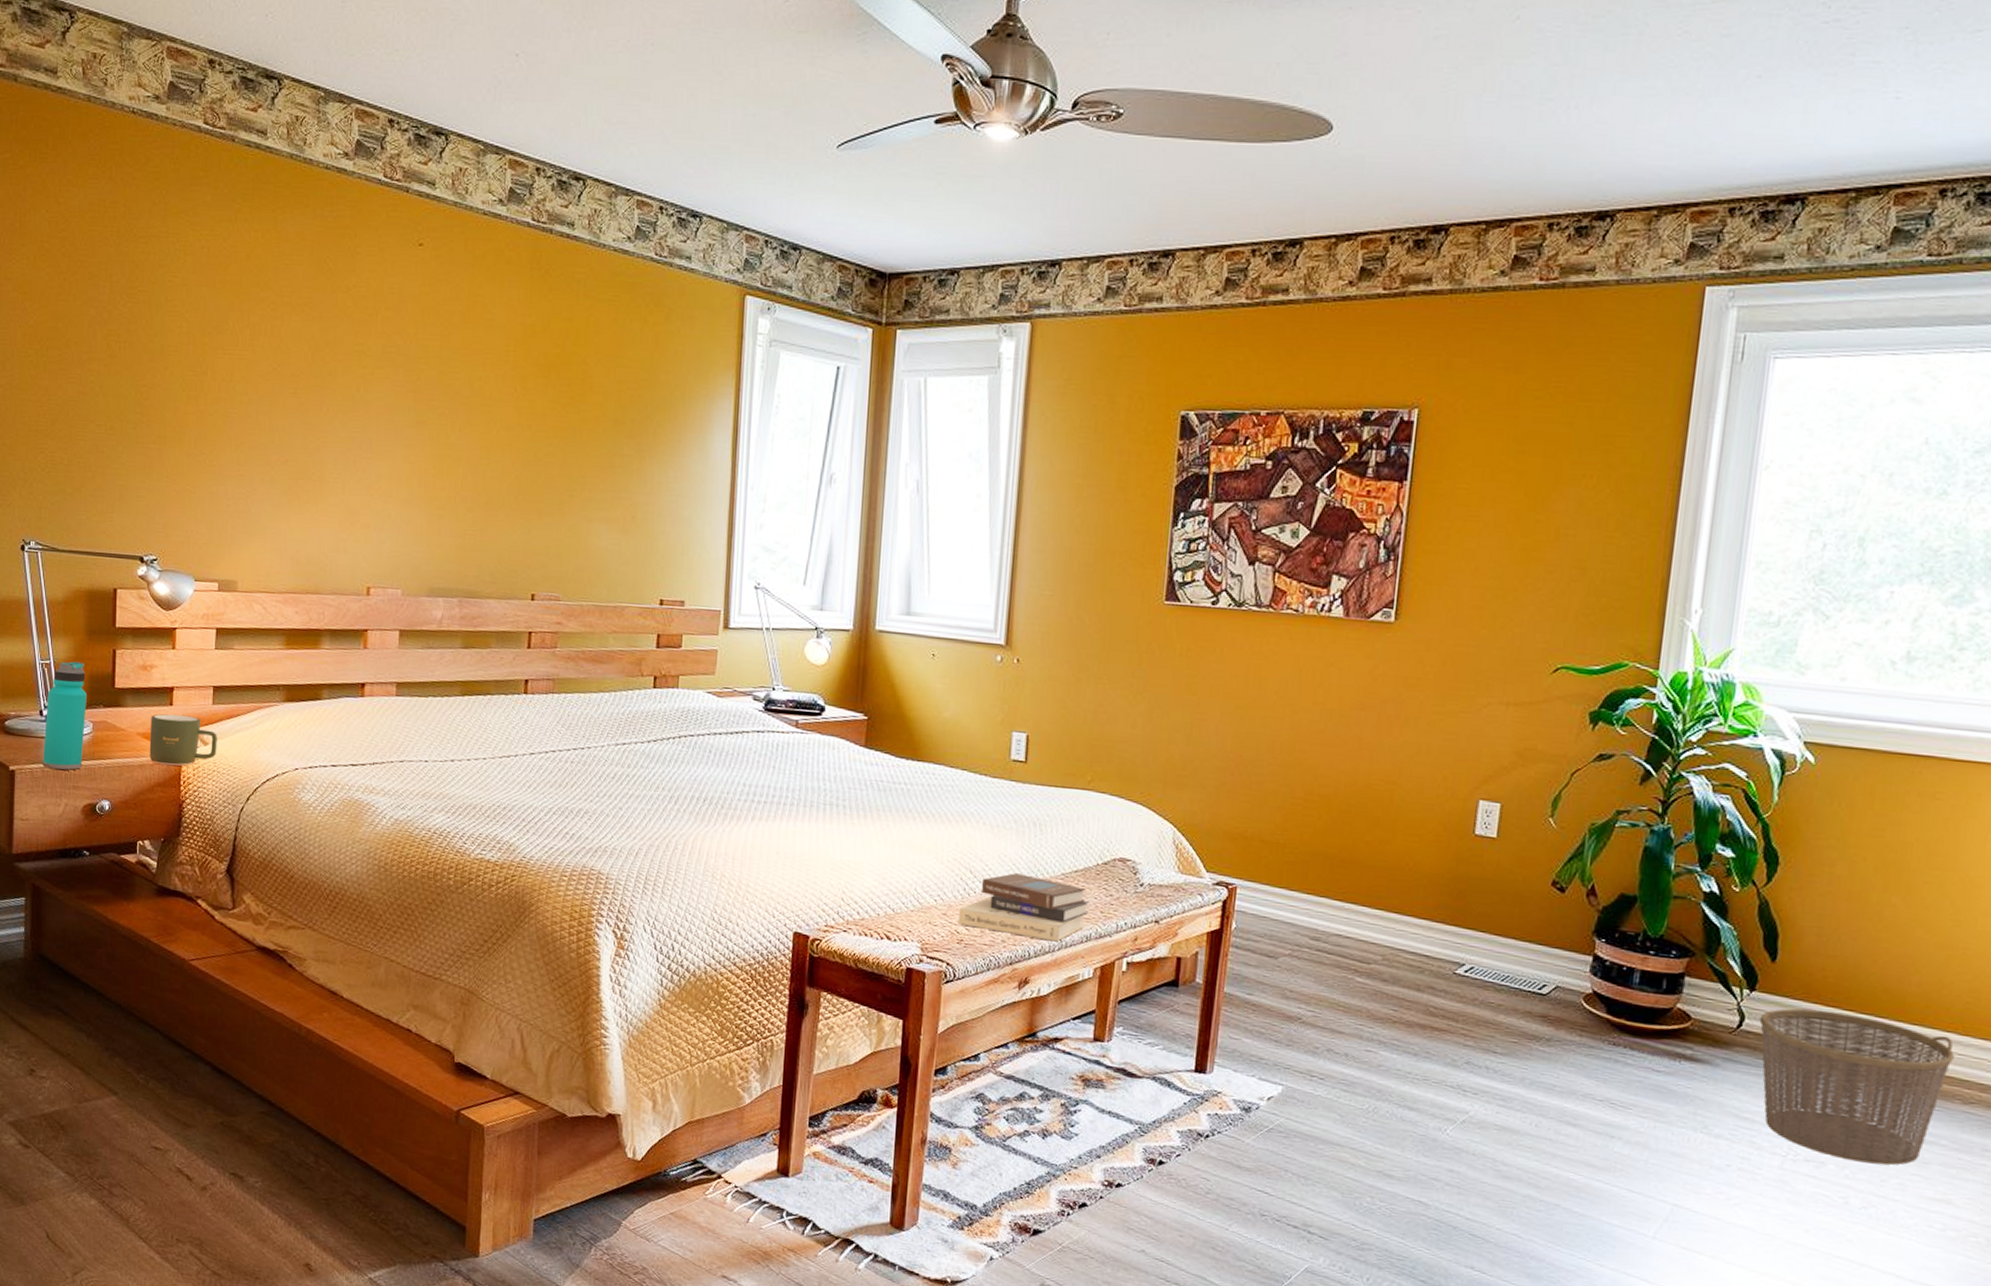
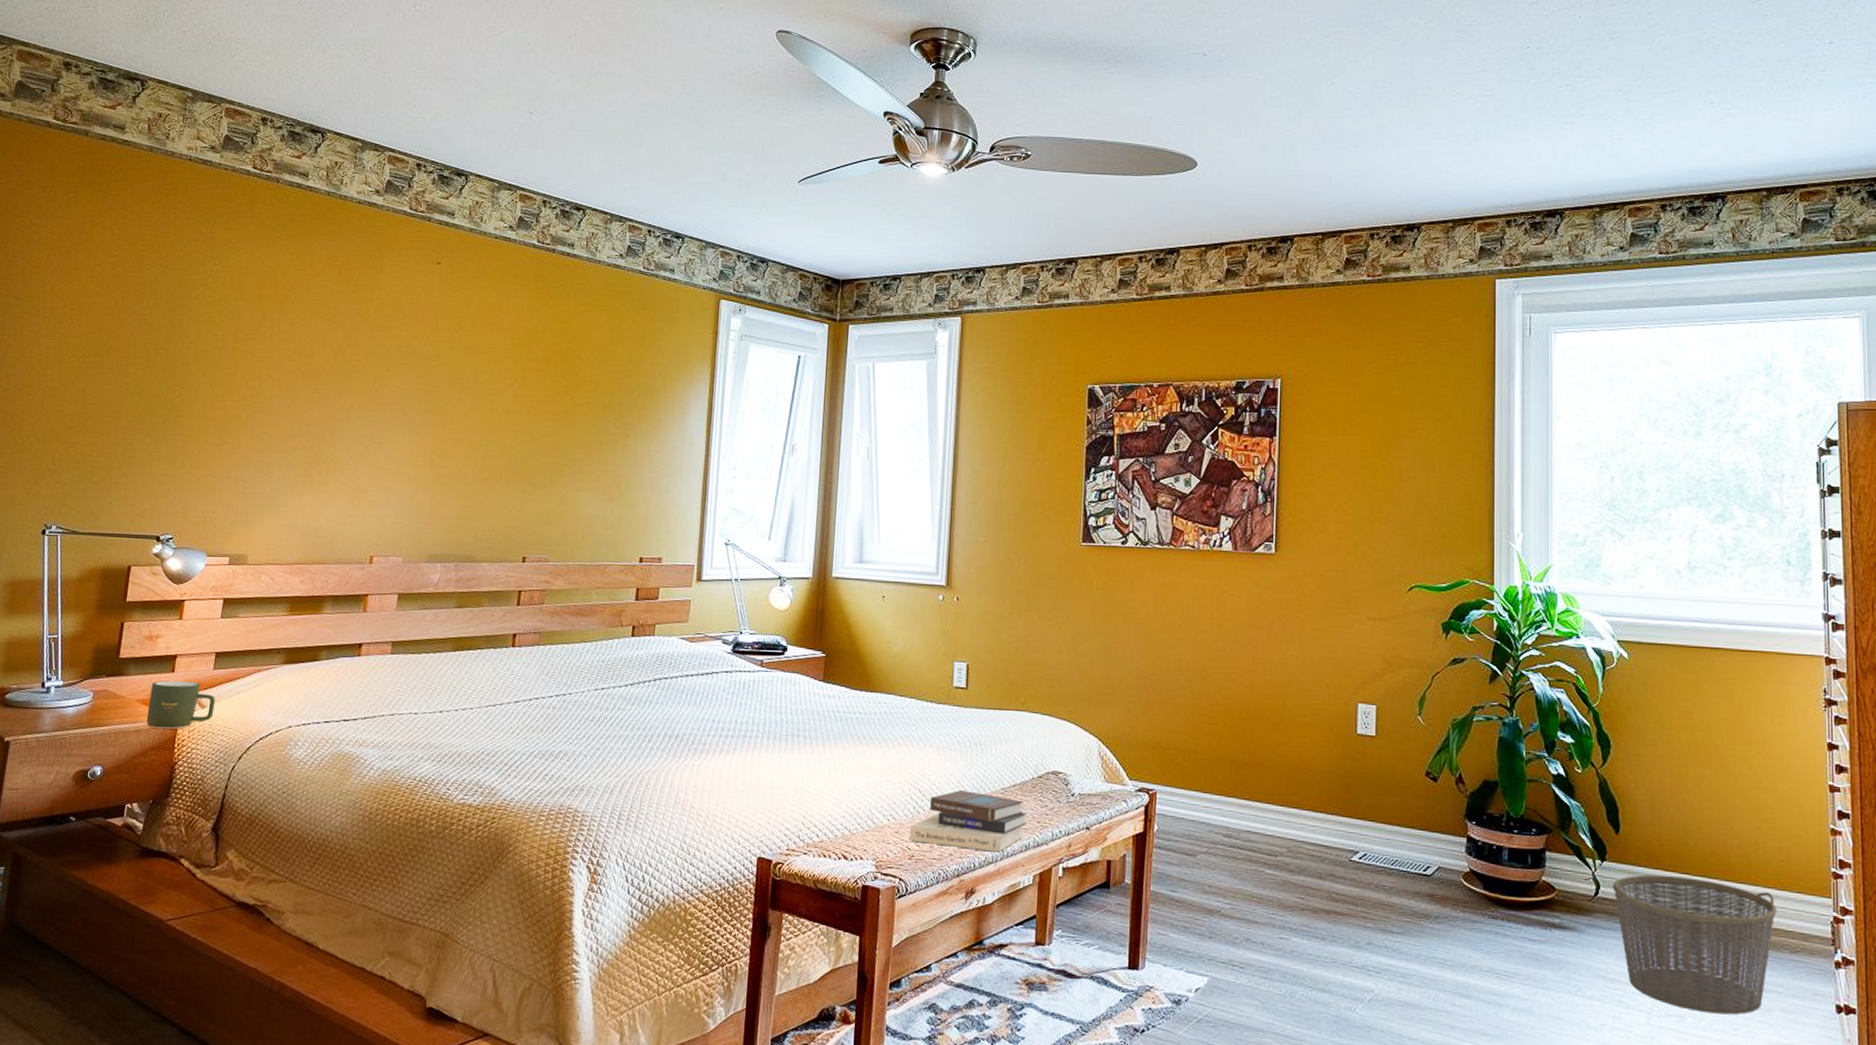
water bottle: present [42,661,87,770] -> none [38,635,92,739]

